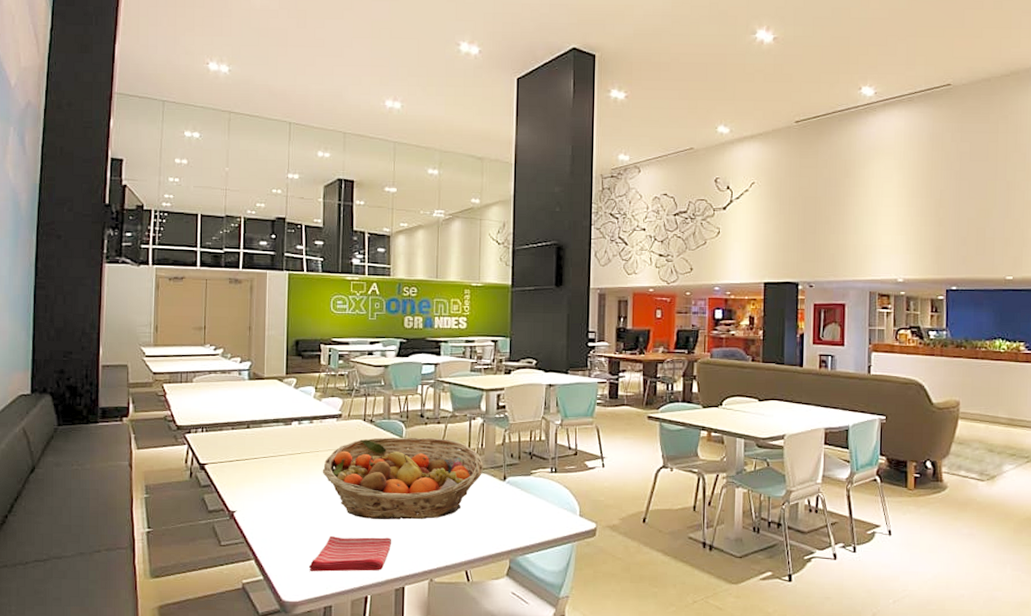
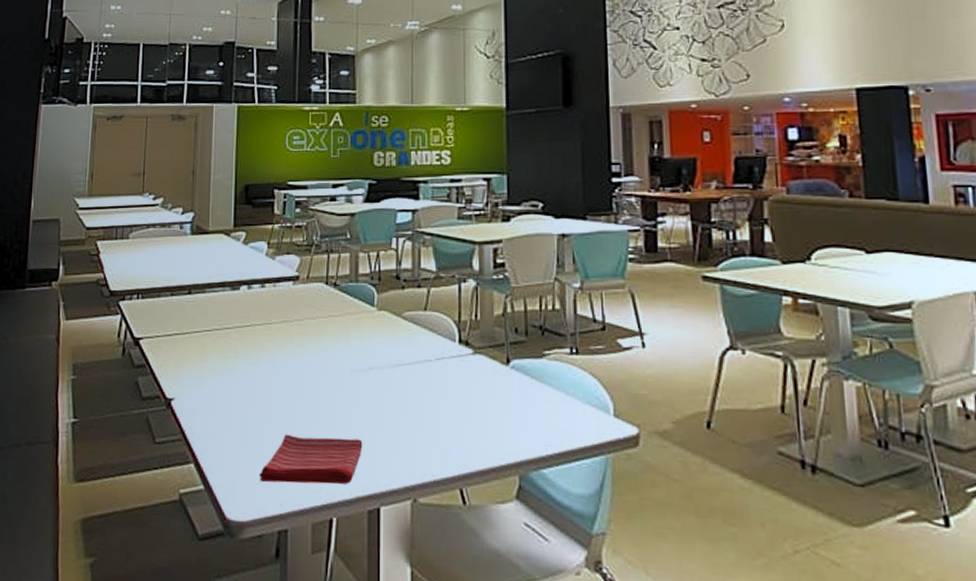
fruit basket: present [322,437,483,520] -> none [276,305,479,416]

